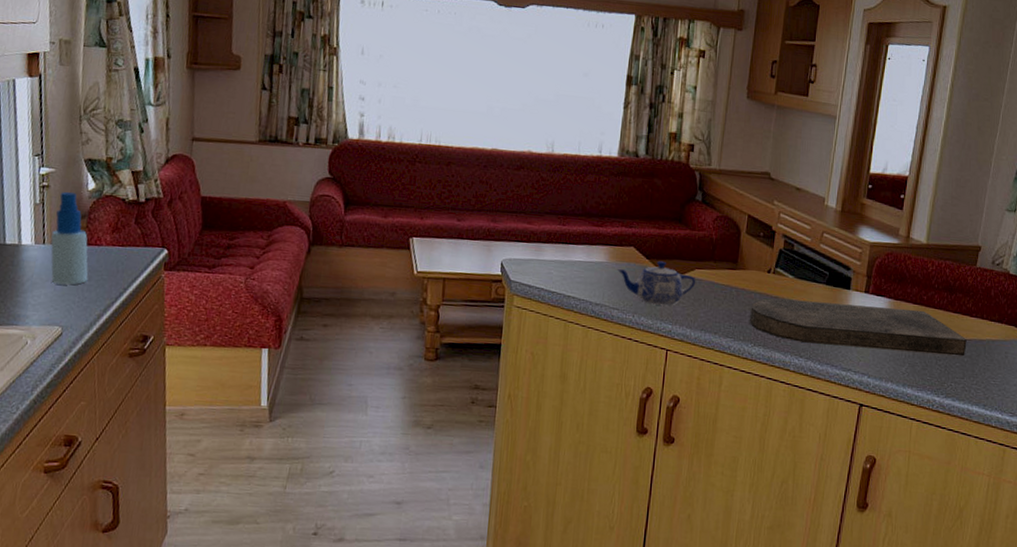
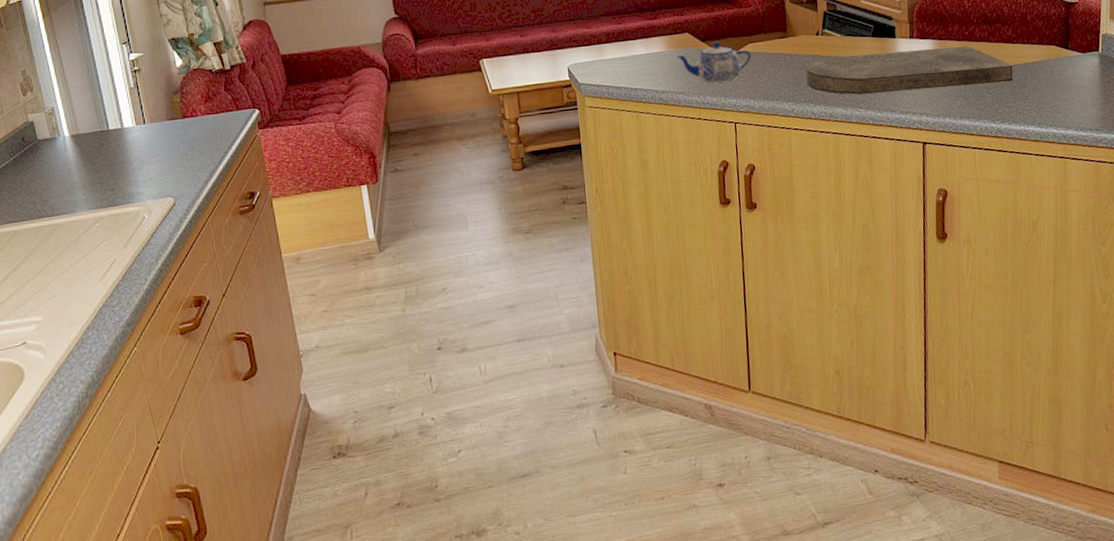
spray bottle: present [50,192,89,285] -> none [150,72,190,159]

